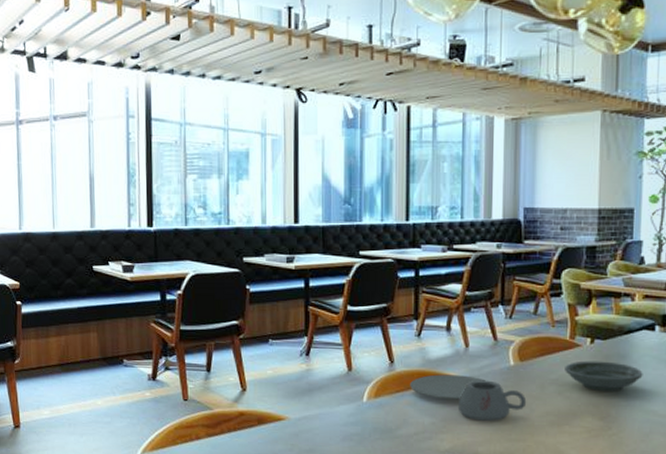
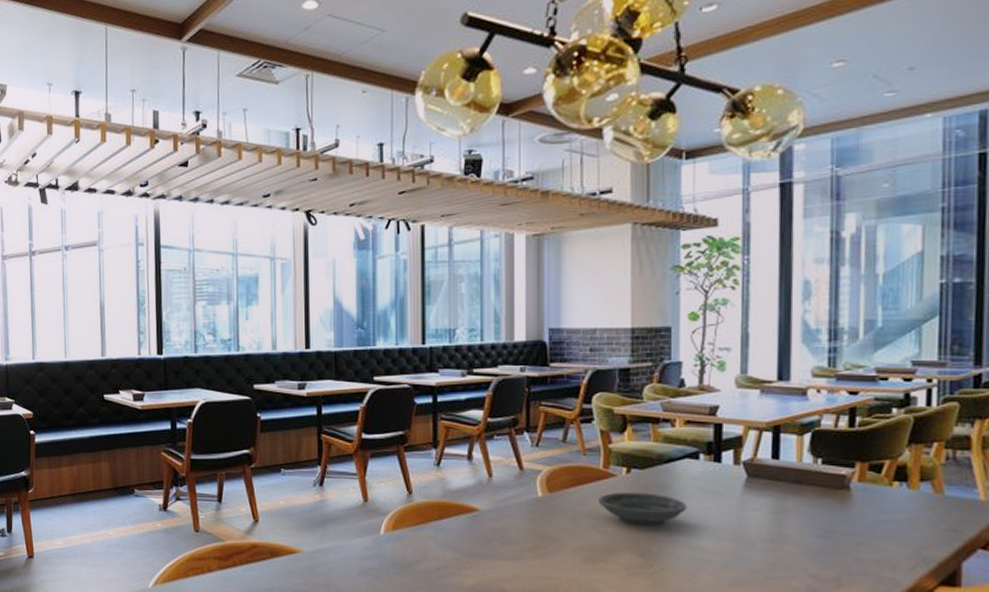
plate: present [410,374,485,400] -> none [430,506,511,534]
cup: present [457,380,527,421] -> none [481,512,557,557]

